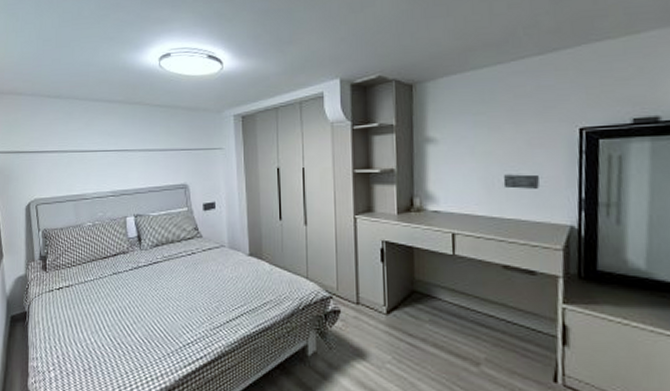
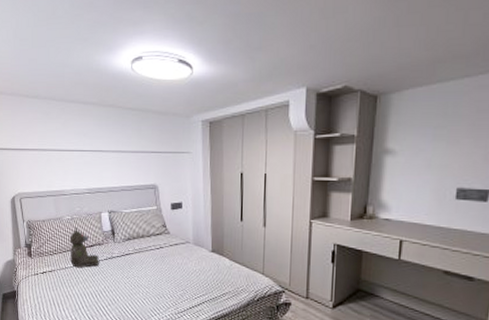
teddy bear: none [90,234,125,281] -> present [69,227,100,268]

